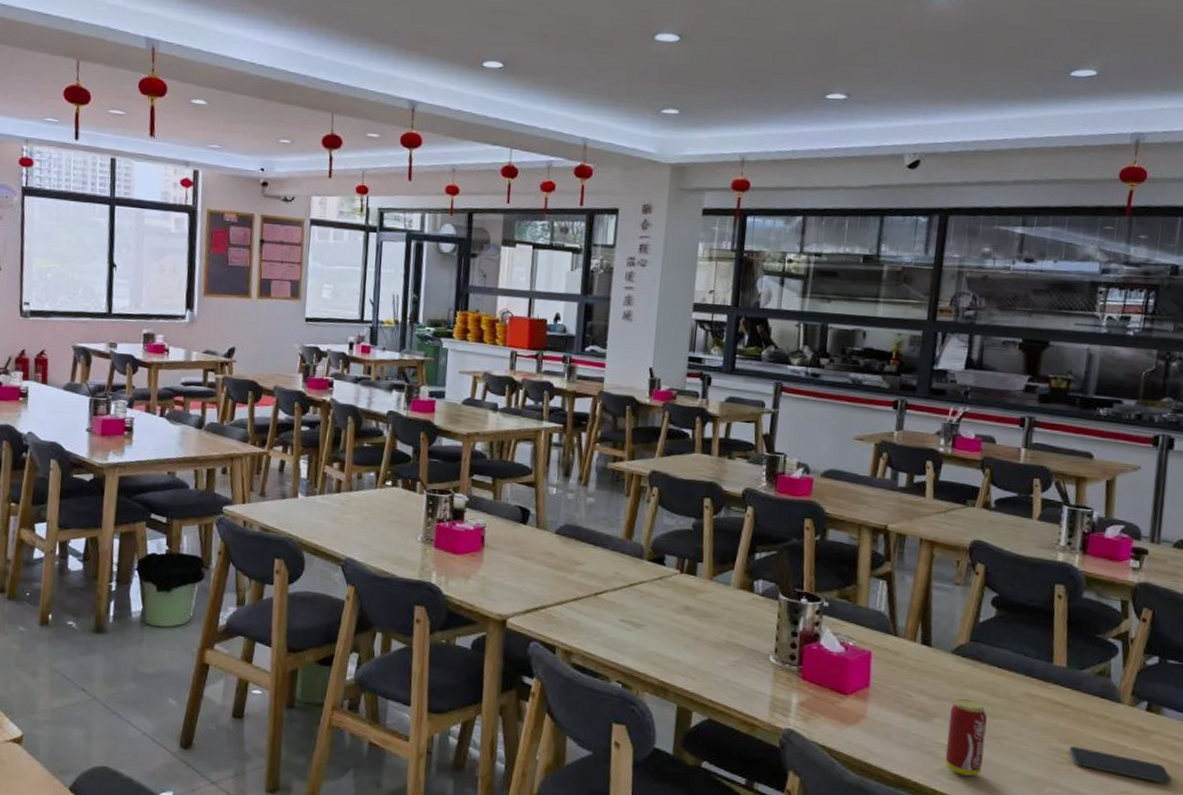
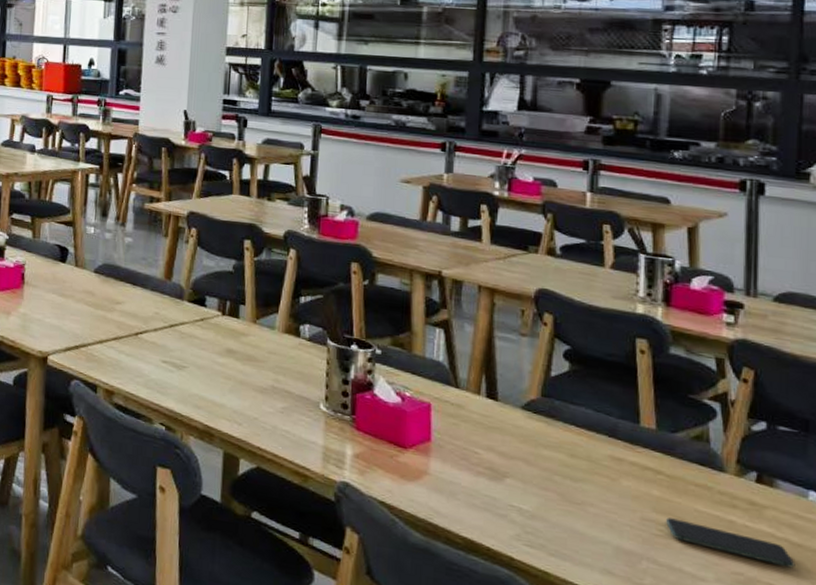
beverage can: present [945,698,987,776] -> none [521,458,567,545]

